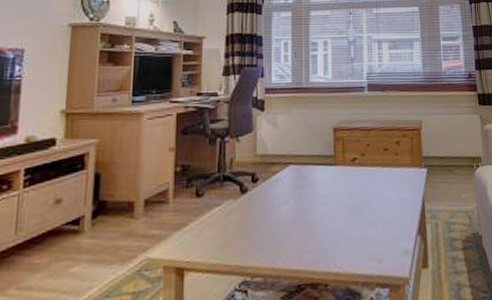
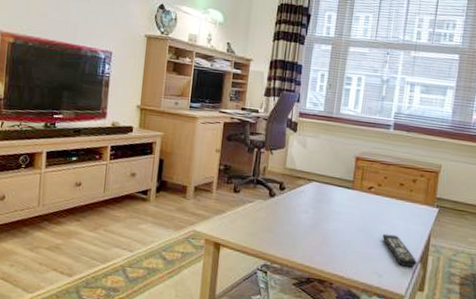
remote control: none [374,208,416,244] -> present [382,234,418,268]

